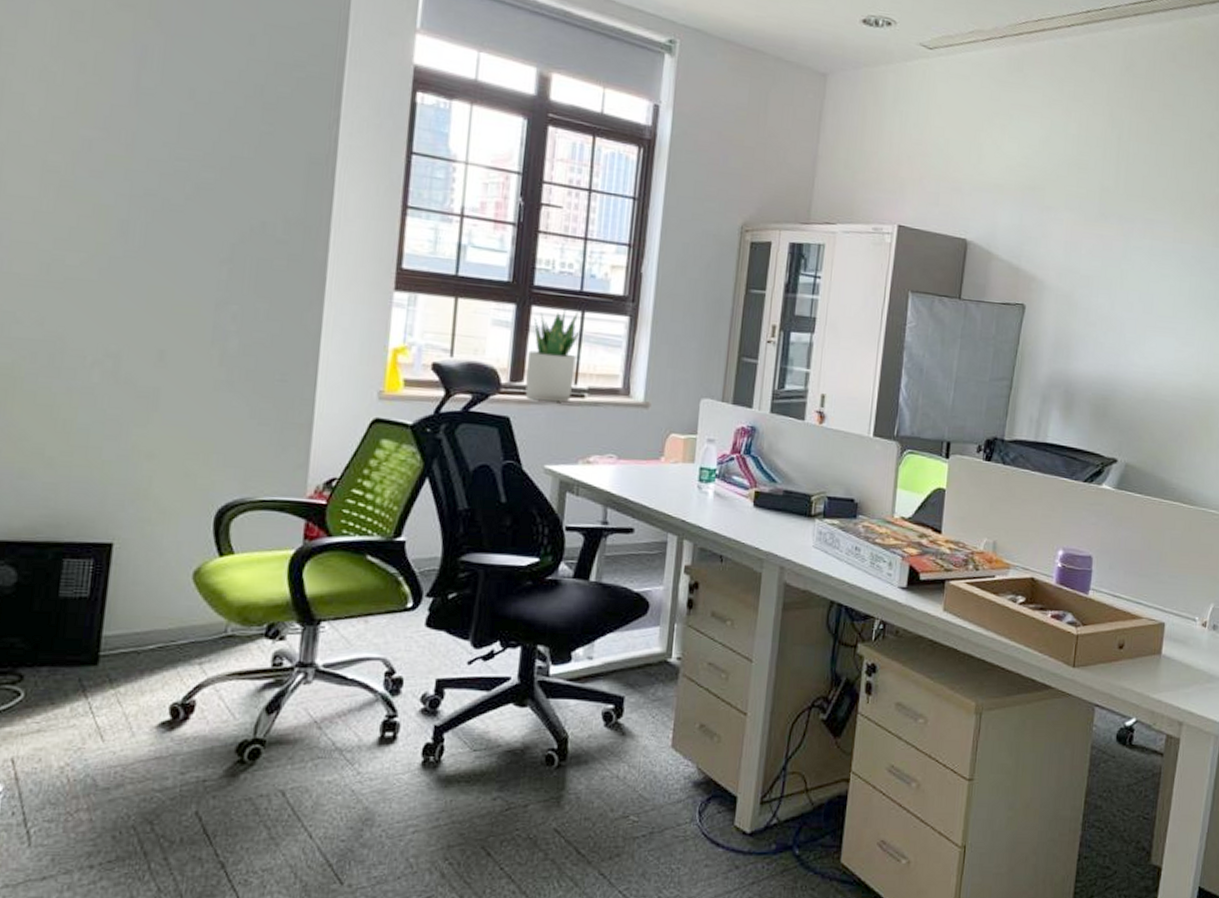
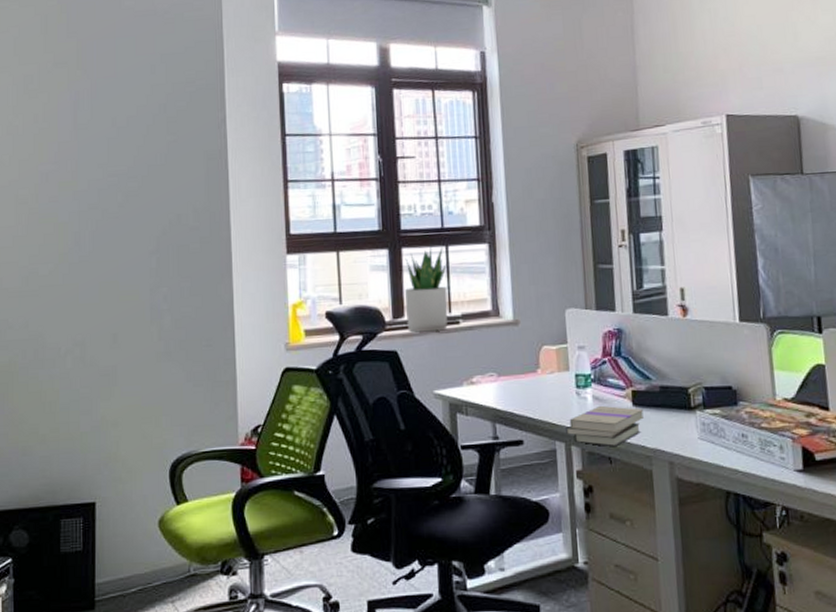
books: none [680,502,763,546] -> present [566,405,643,447]

